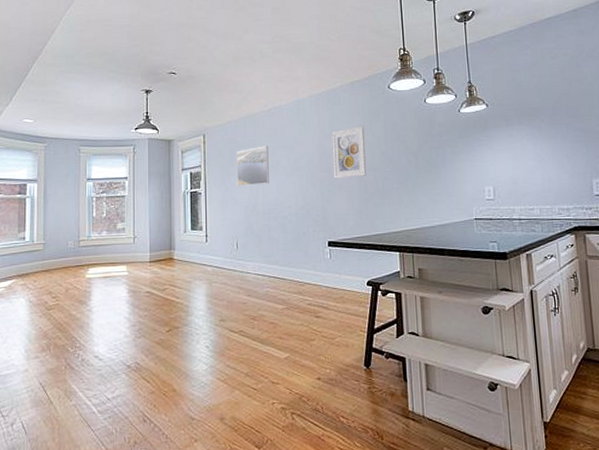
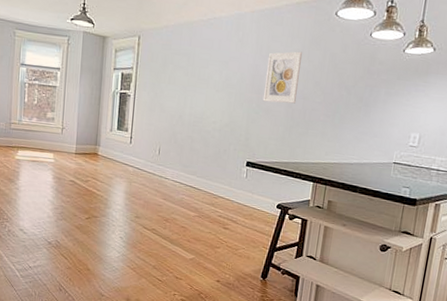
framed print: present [236,145,269,186] -> none [166,56,202,96]

